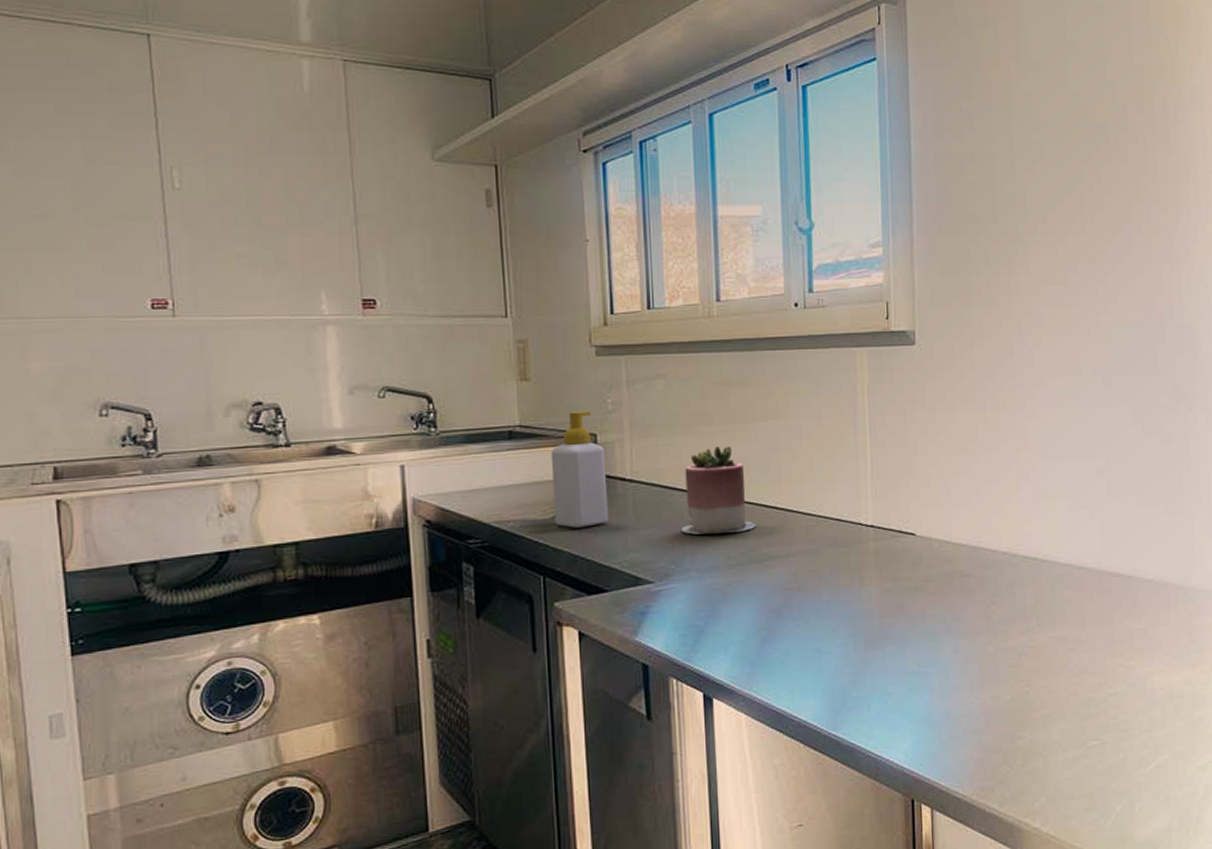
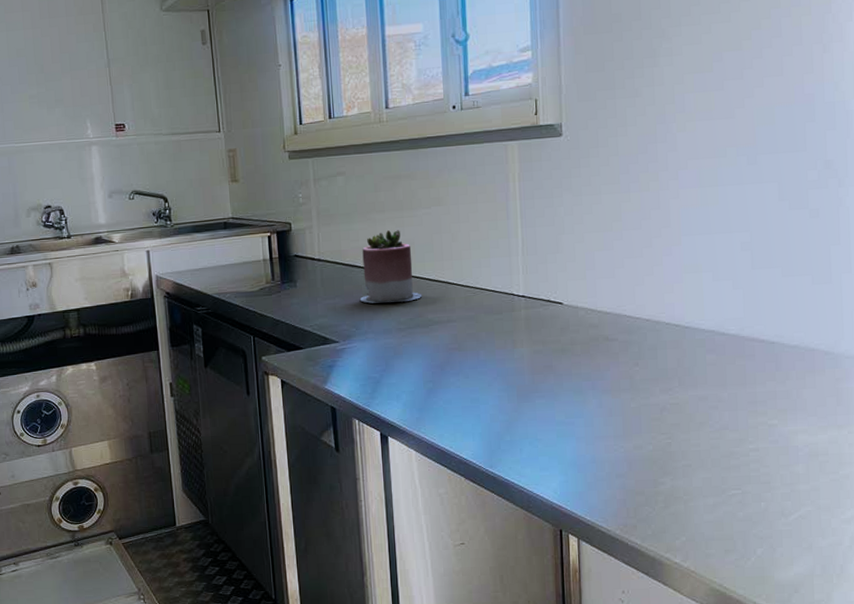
soap bottle: present [550,411,609,528] -> none [256,205,302,298]

